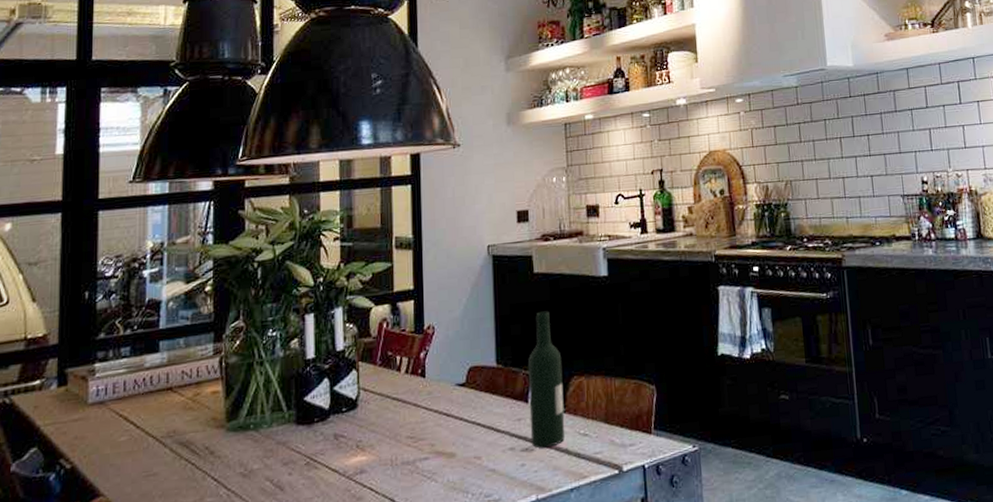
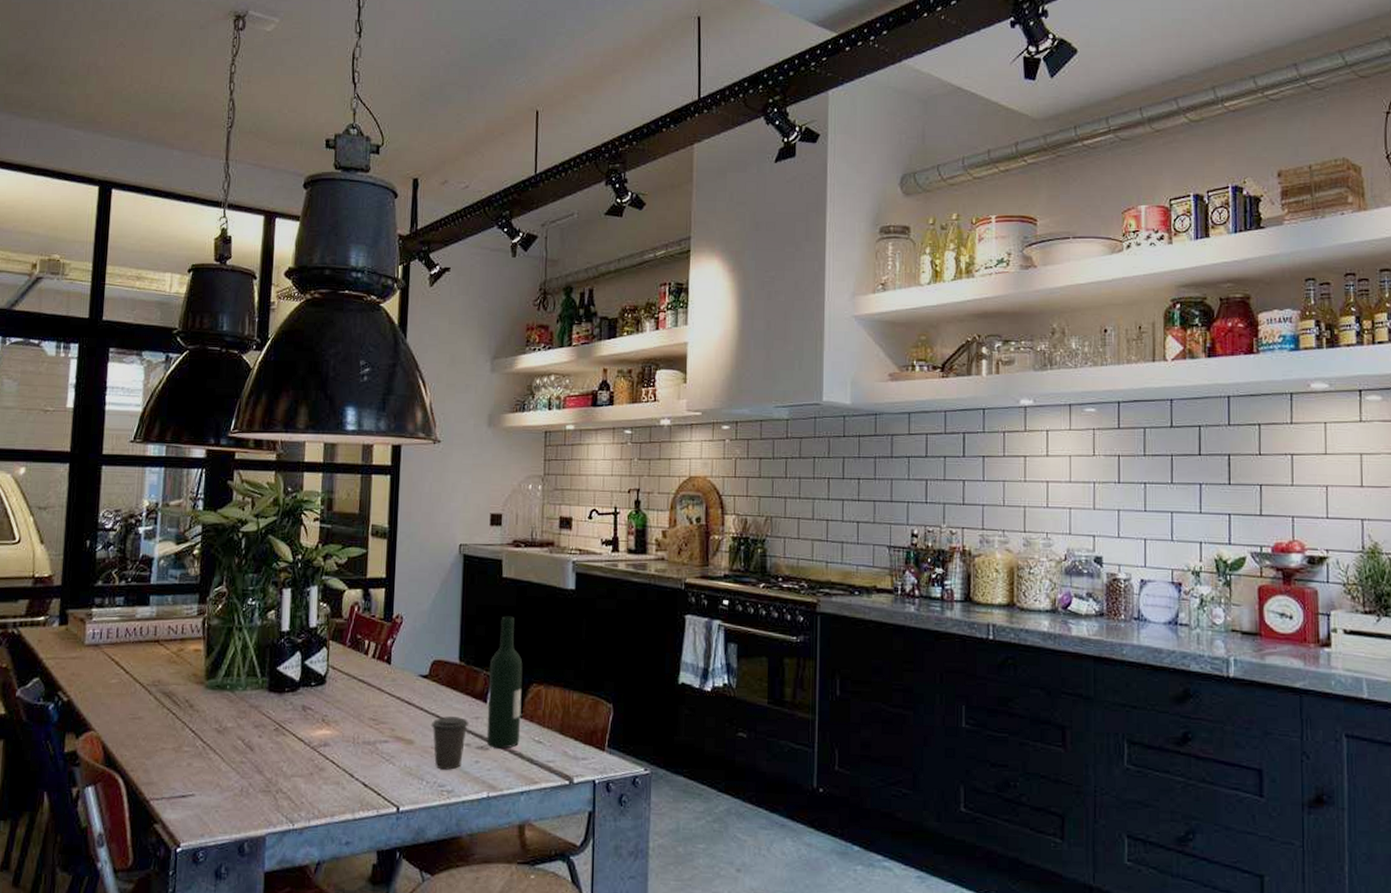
coffee cup: none [472,421,512,479] -> present [431,716,469,770]

